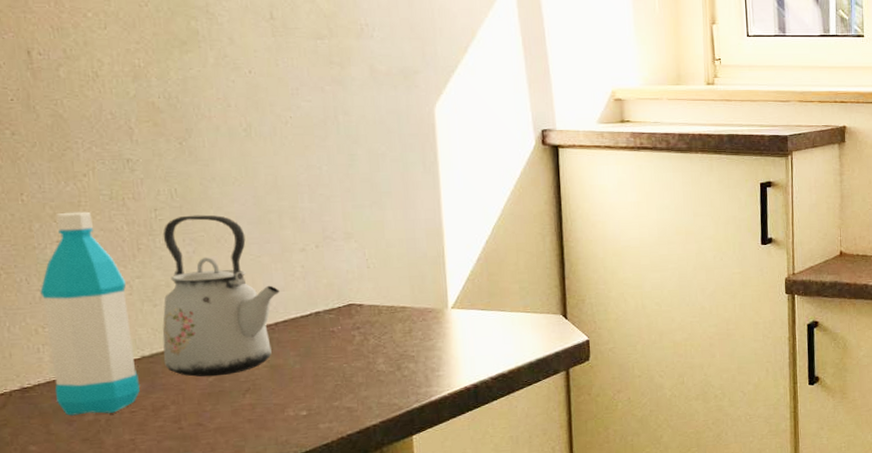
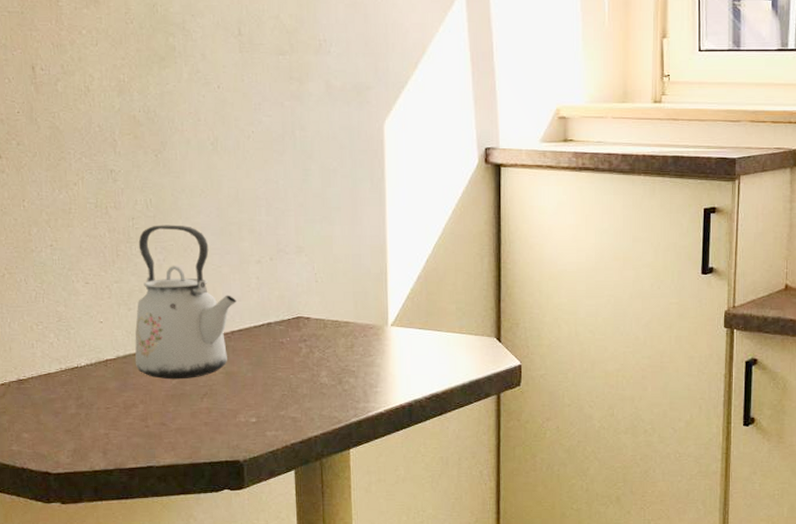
water bottle: present [40,211,141,416] -> none [35,218,115,408]

